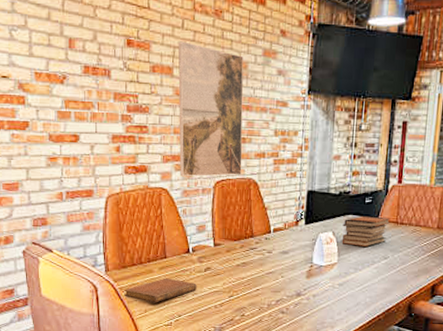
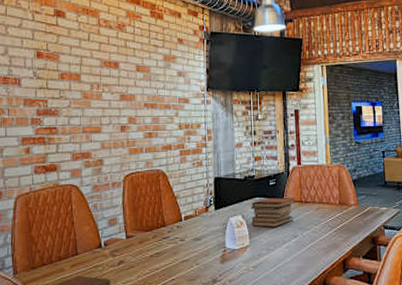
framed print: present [177,41,244,177] -> none [84,51,150,173]

